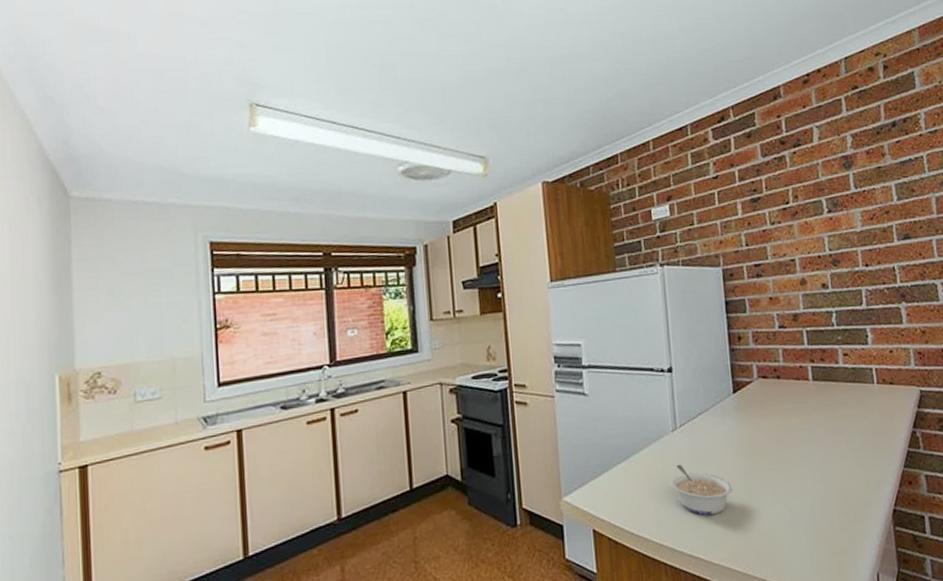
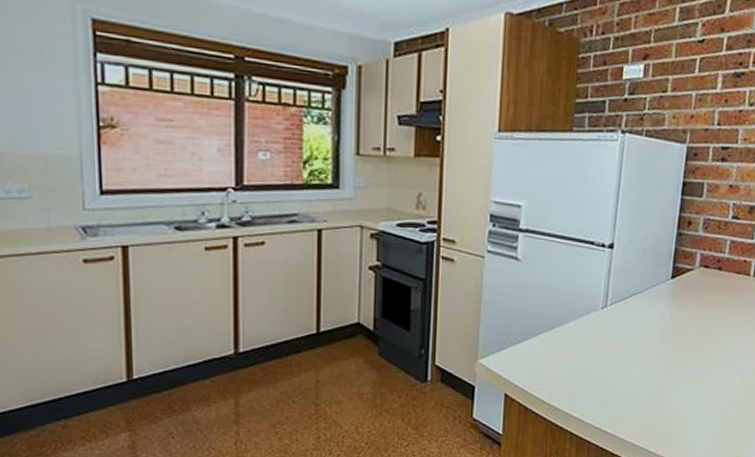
legume: present [670,464,733,515] -> none [590,341,652,392]

